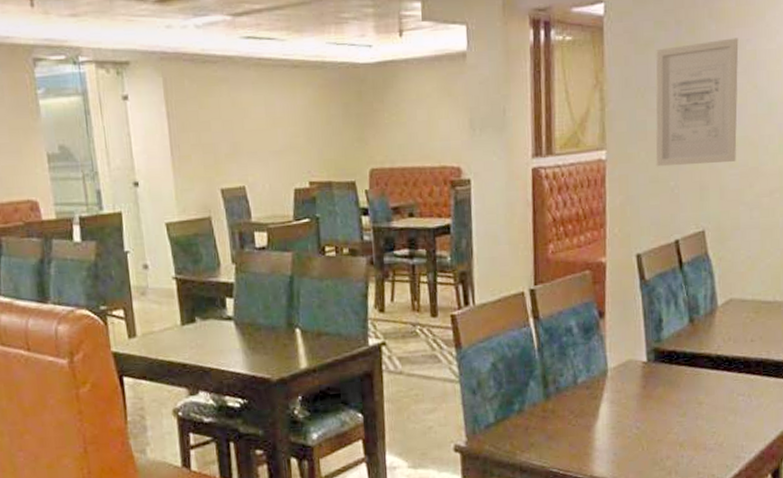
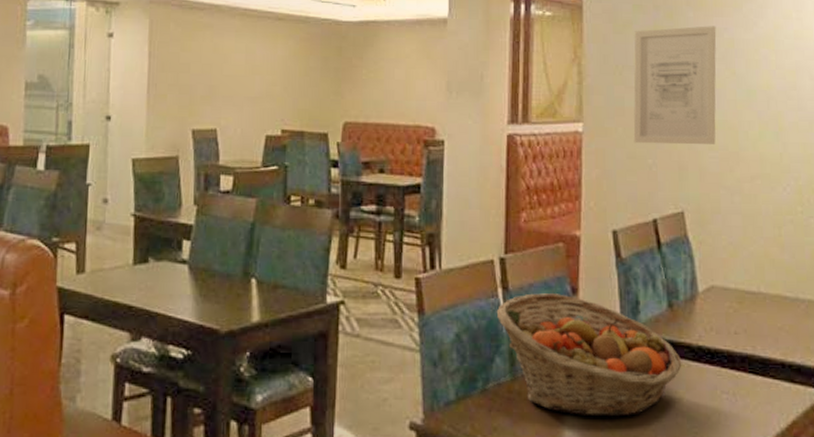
fruit basket: none [528,318,702,426] -> present [496,293,682,417]

